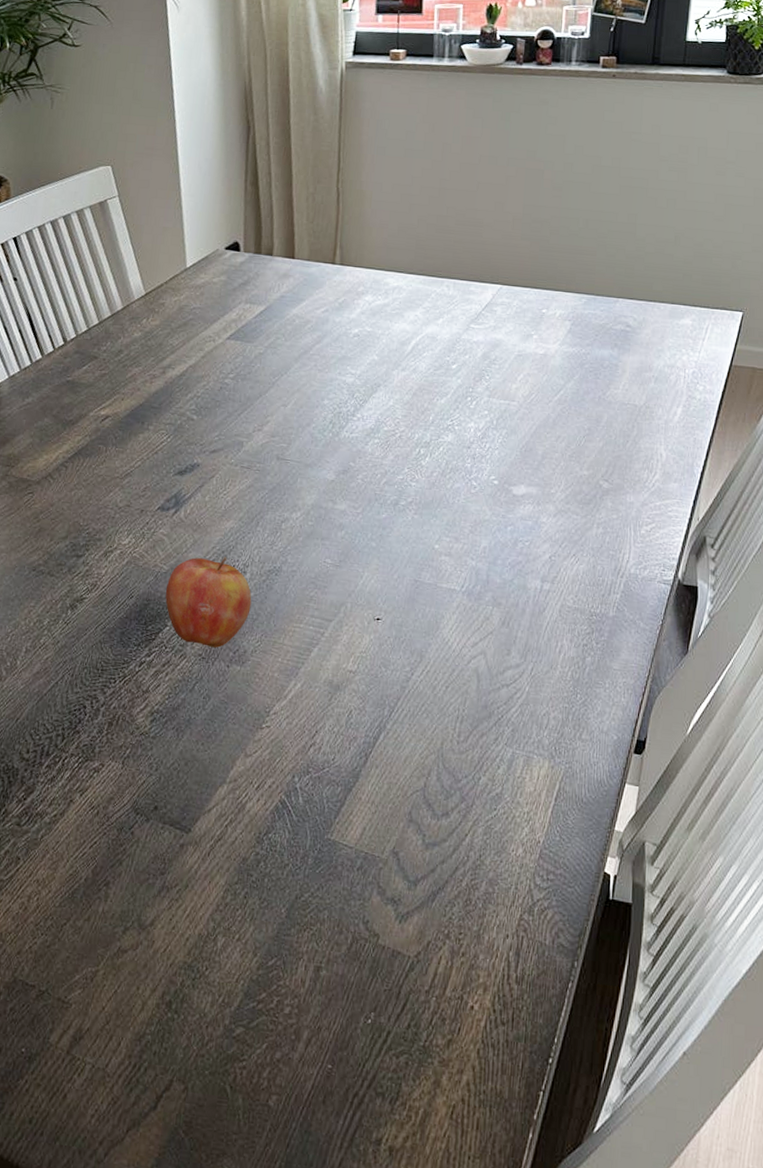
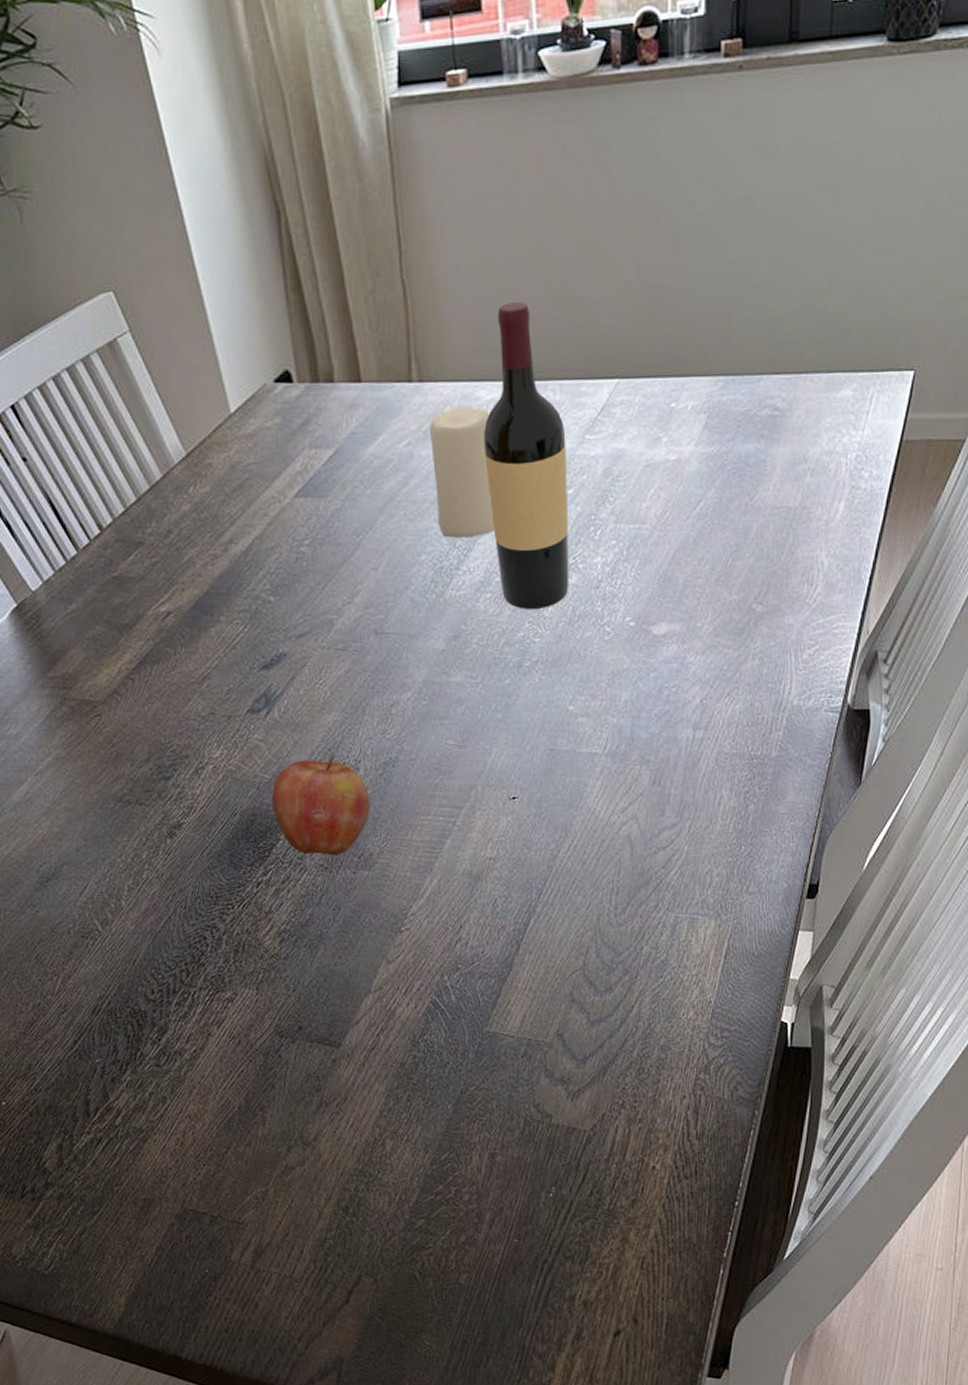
candle: none [341,288,394,392] -> present [430,406,494,538]
wine bottle: none [386,216,455,458] -> present [483,302,569,609]

